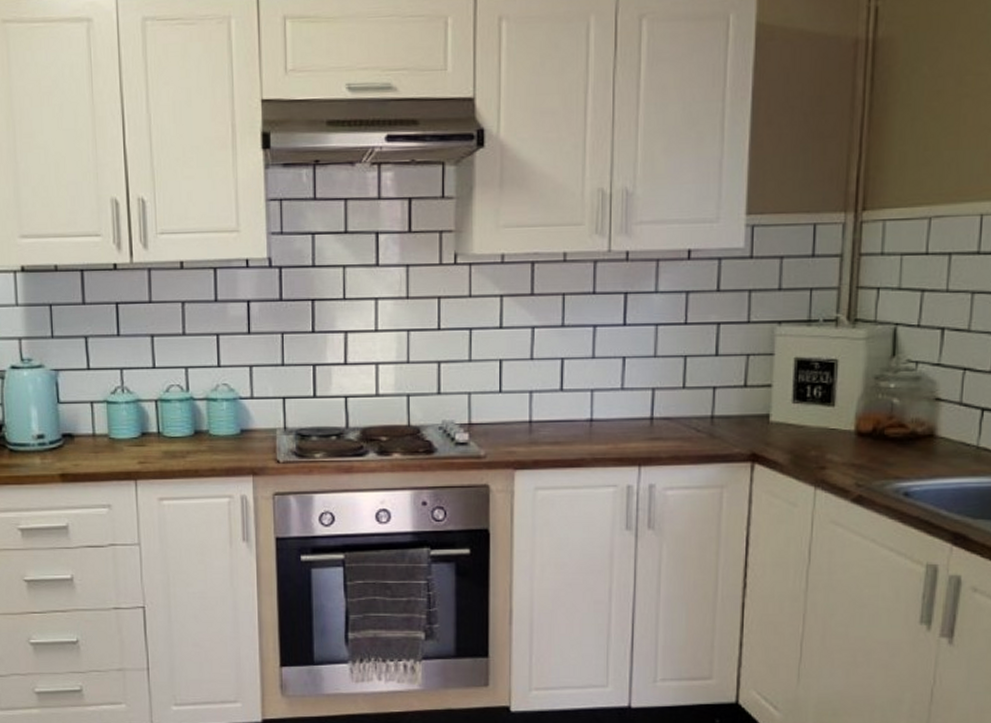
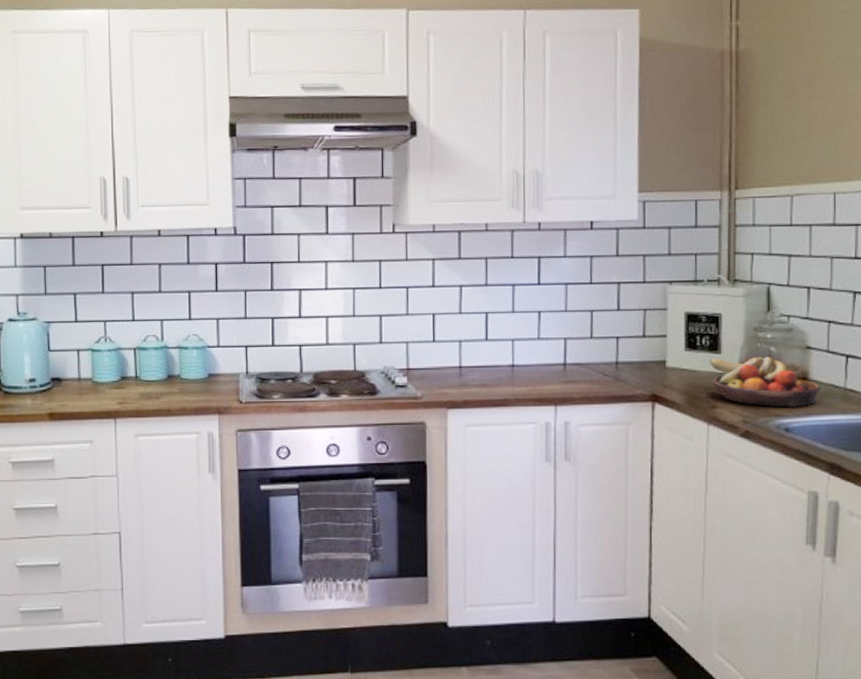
fruit bowl: none [820,409,950,469] -> present [709,356,821,408]

